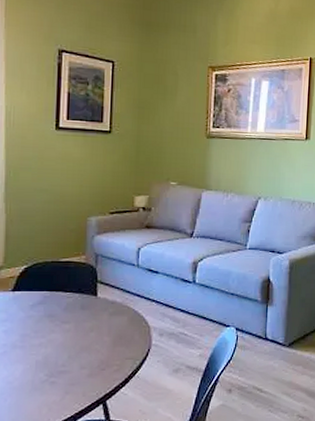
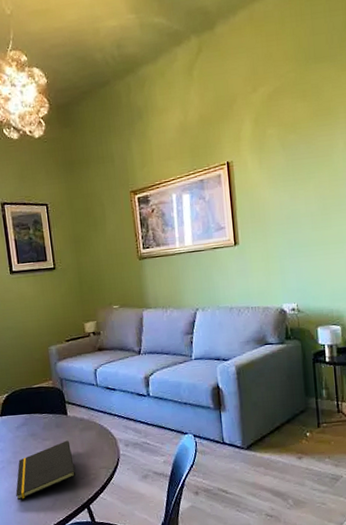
notepad: none [15,325,96,393] -> present [15,440,75,501]

